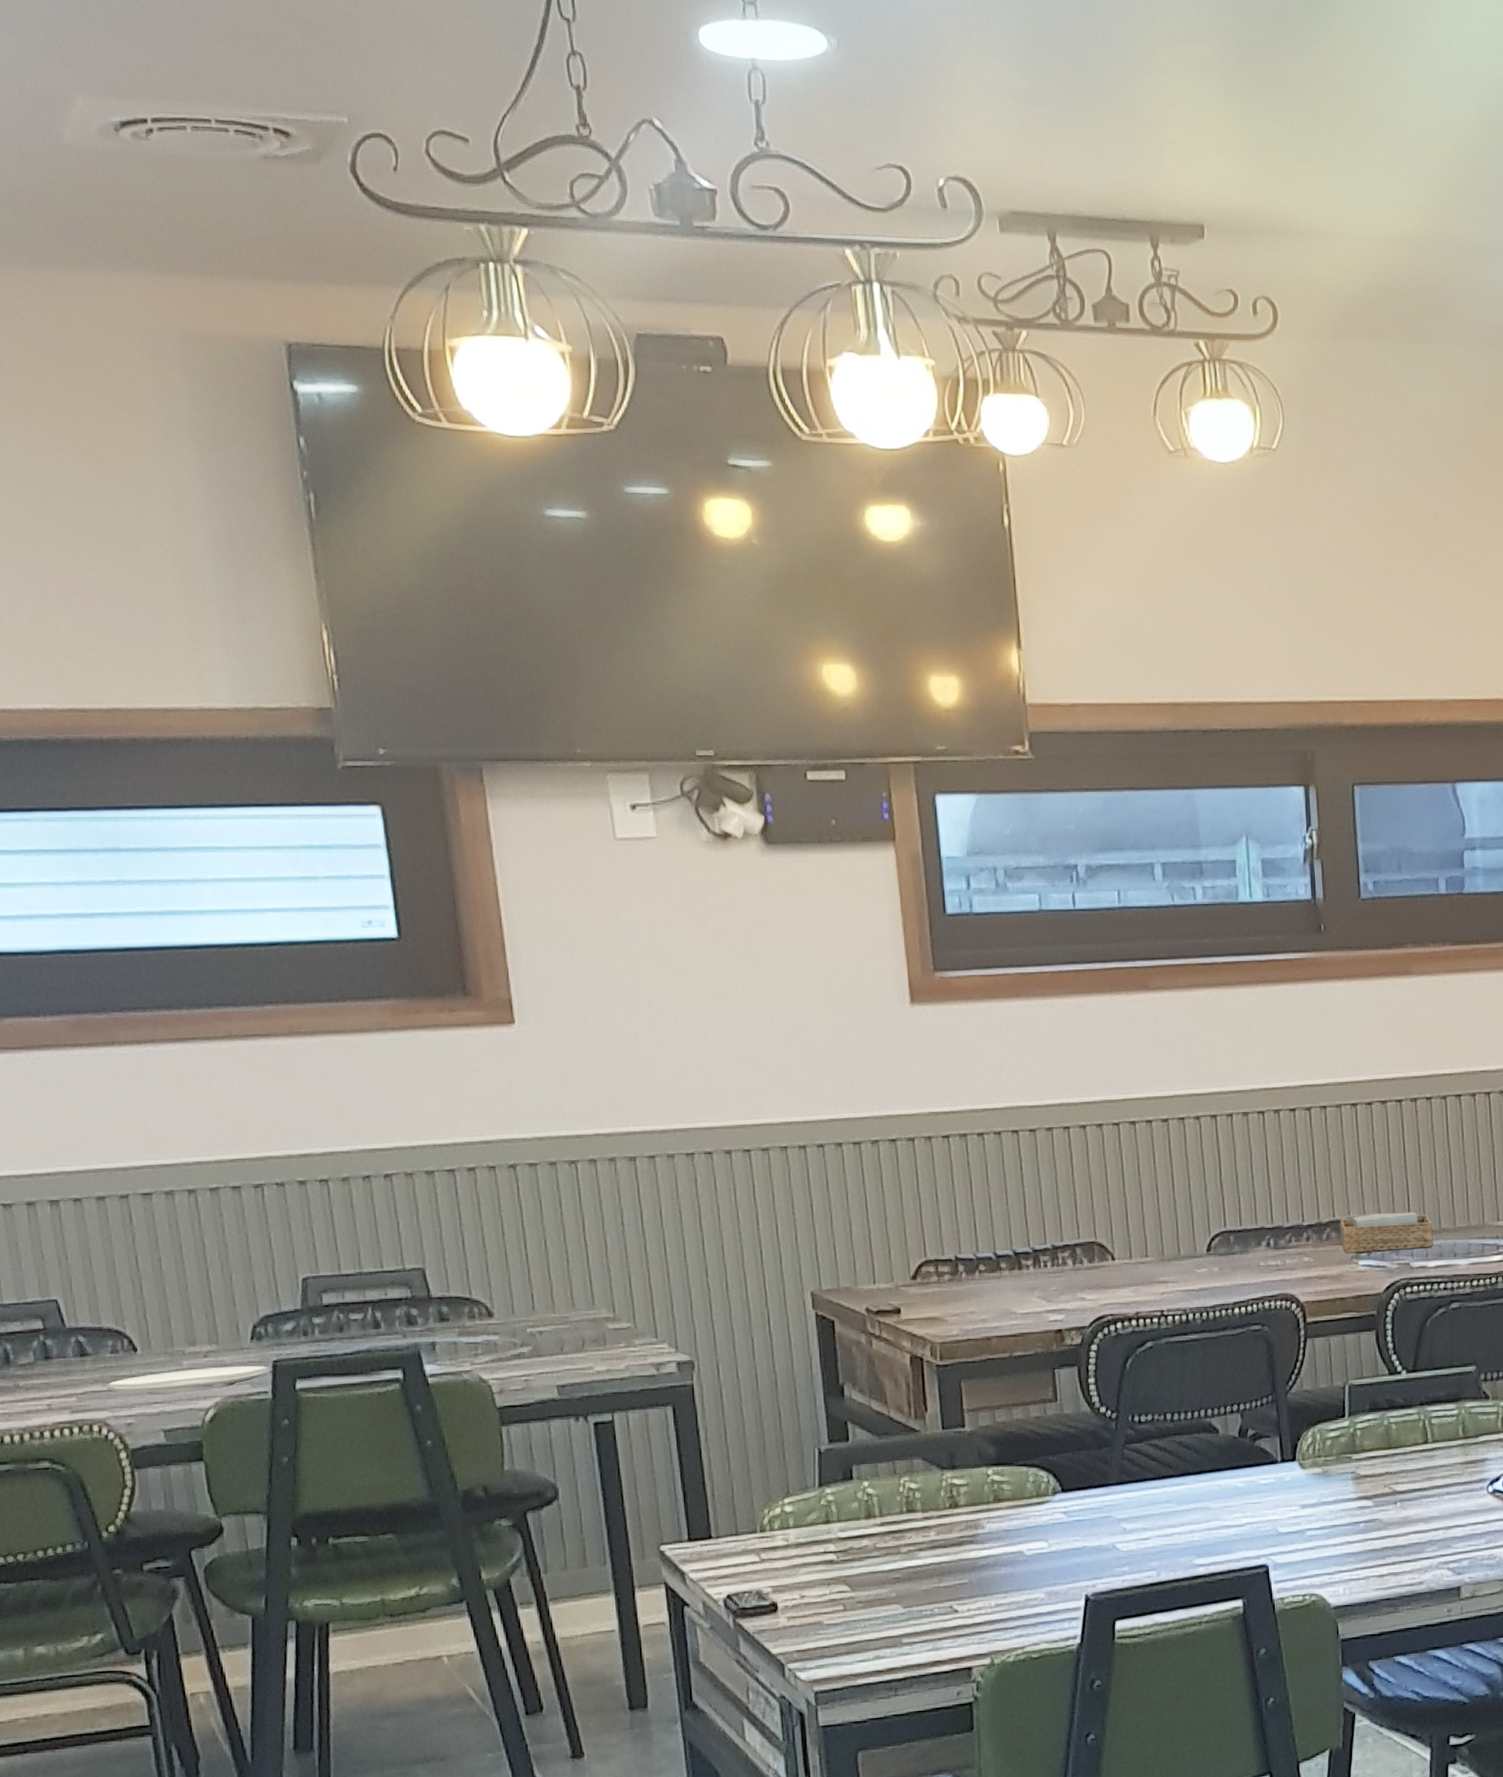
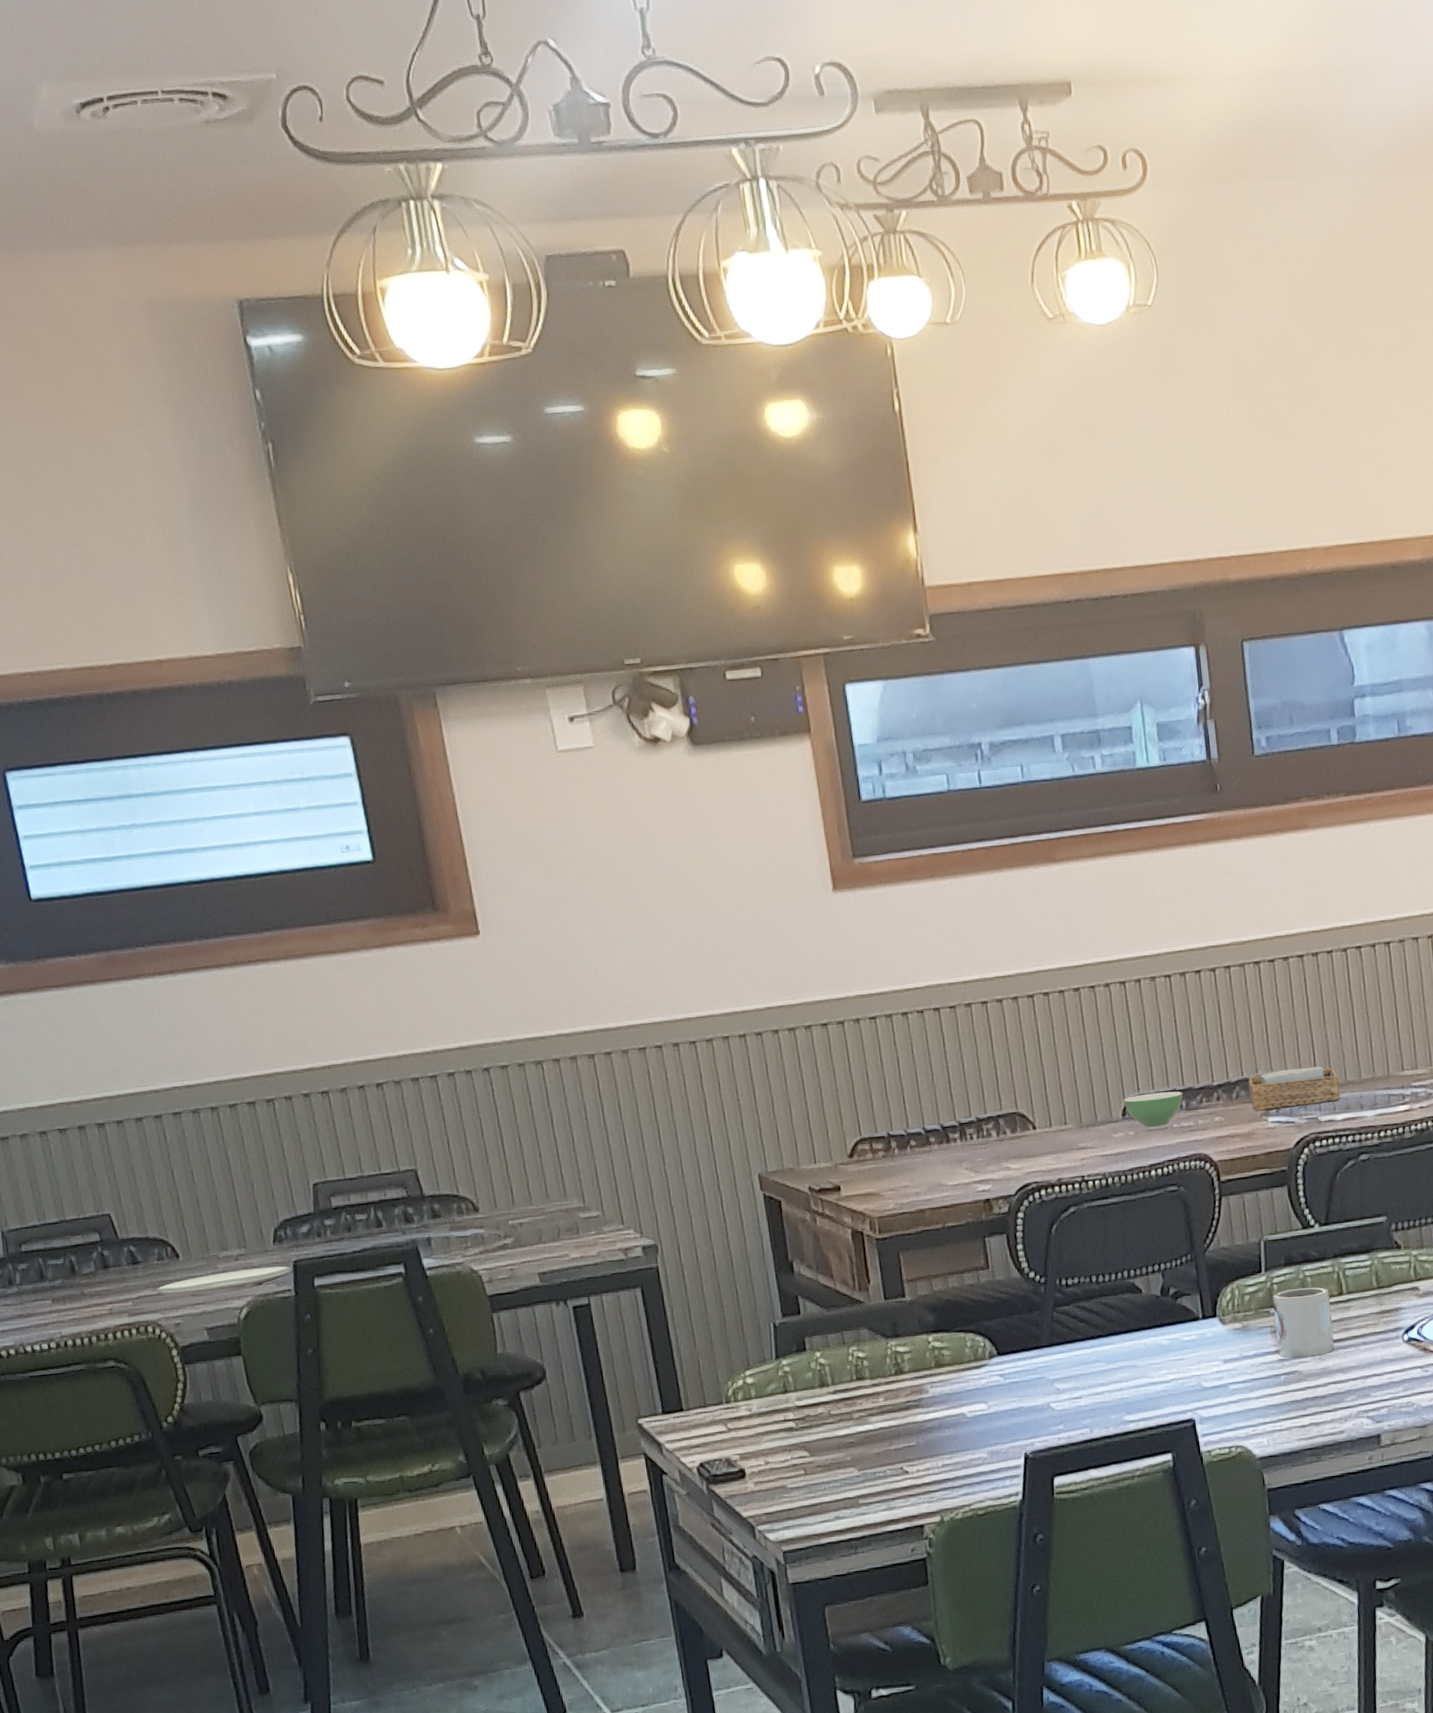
bowl: none [1208,1229,1272,1268] -> present [1123,1091,1184,1131]
cup: none [1355,1434,1417,1507] -> present [1272,1287,1335,1359]

